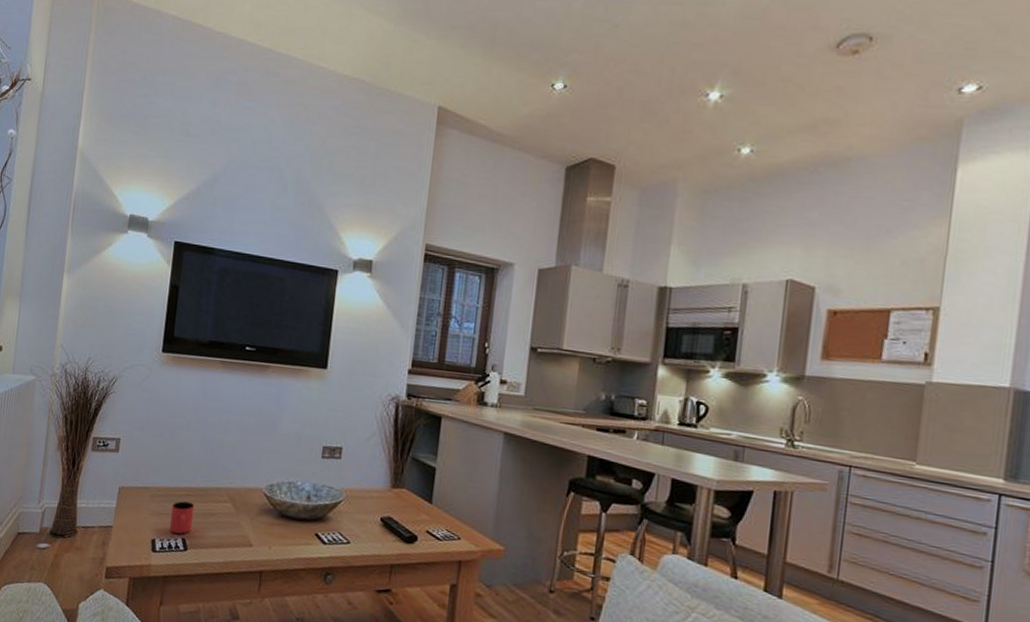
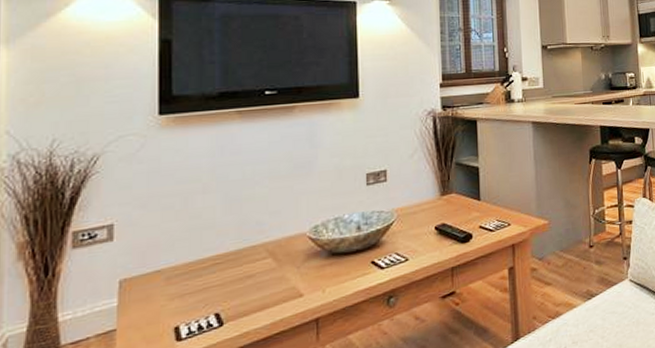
cup: present [170,501,195,534] -> none [196,271,226,312]

